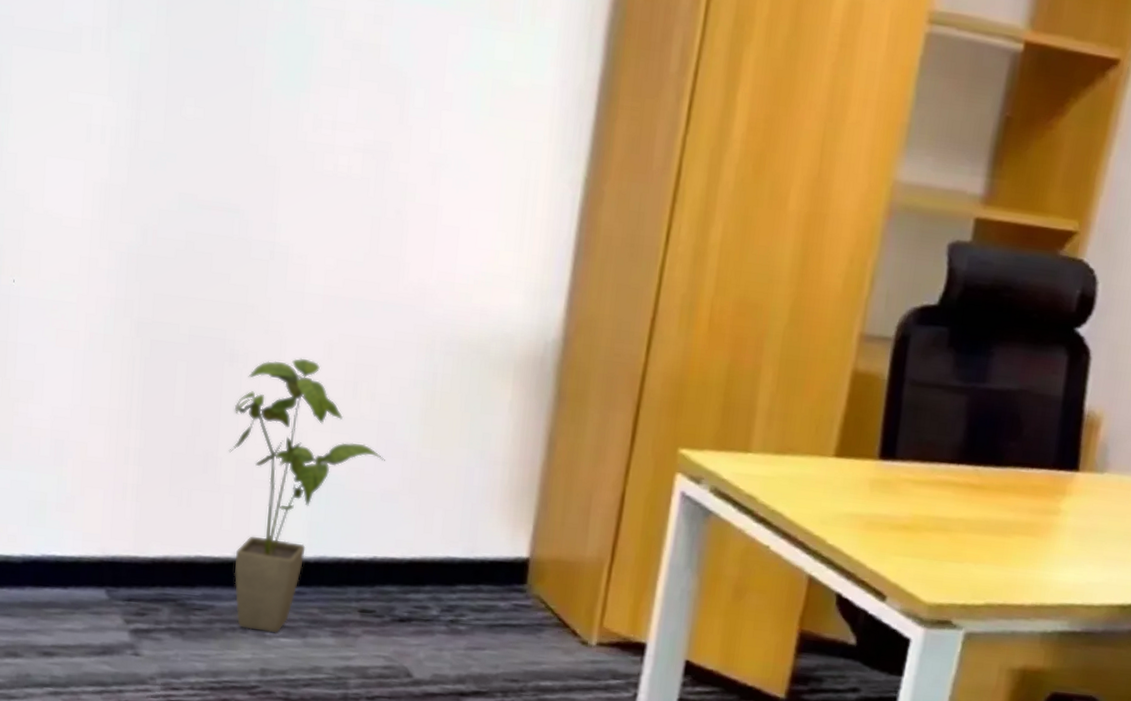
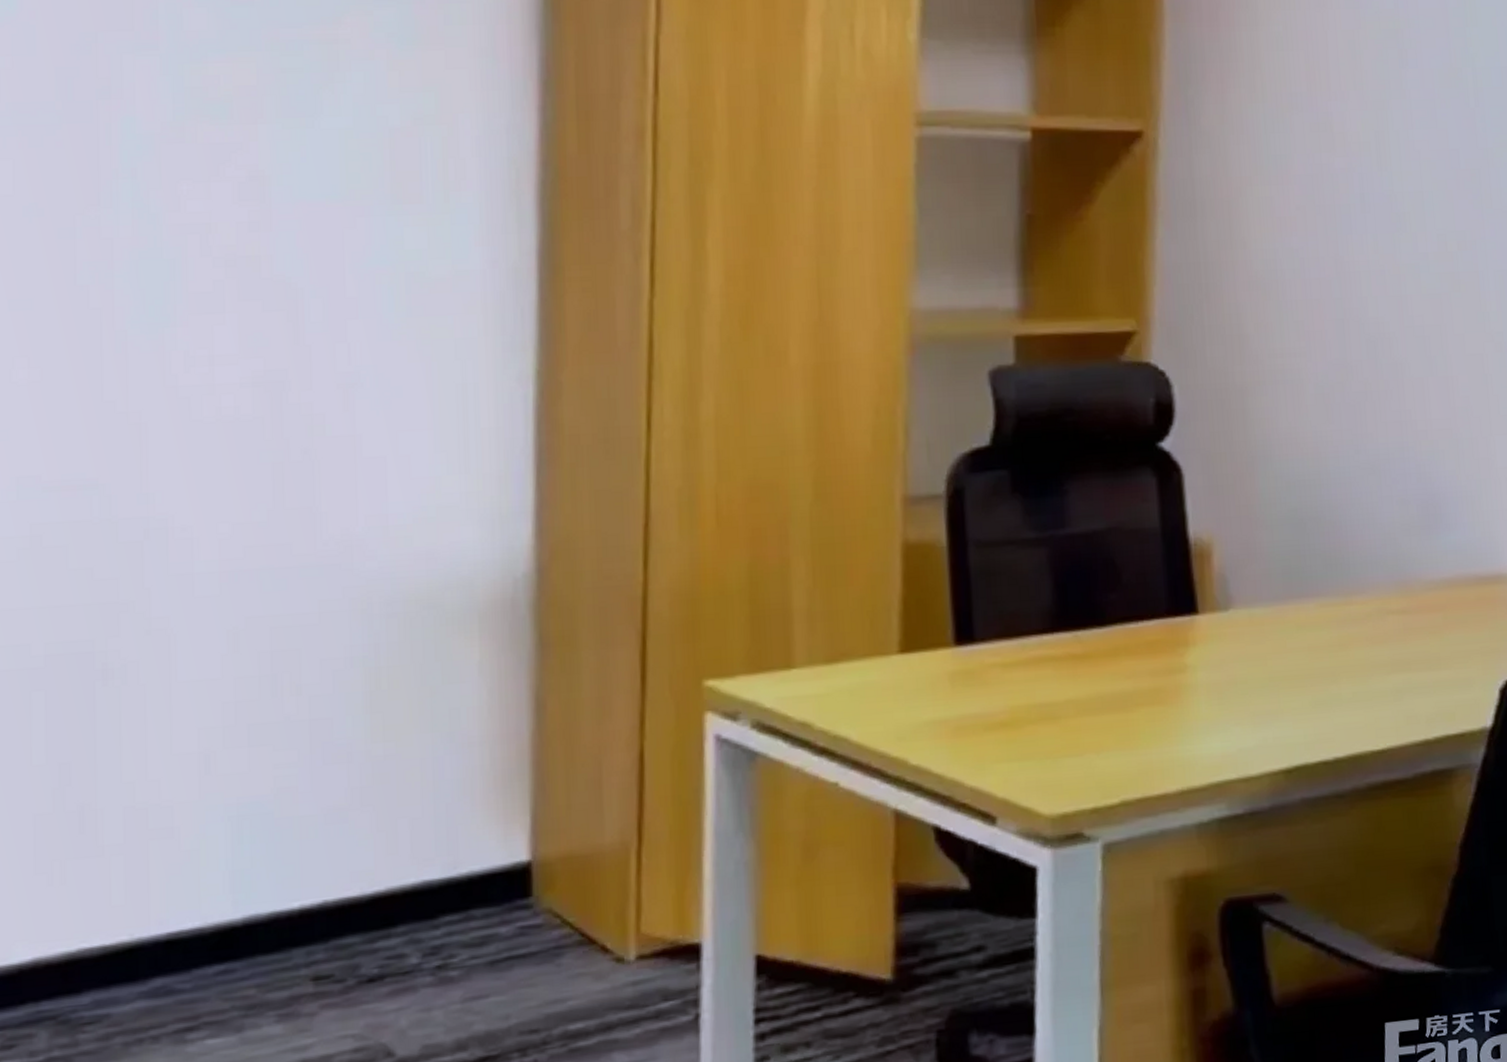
house plant: present [229,358,385,633] -> none [112,657,324,1037]

